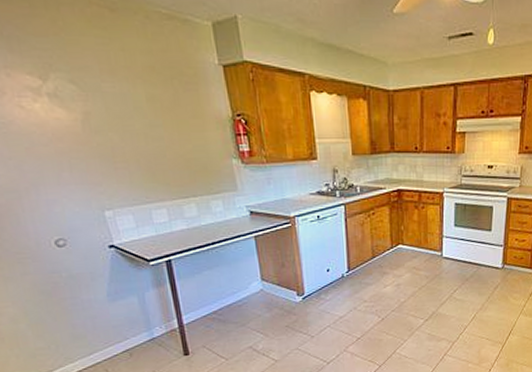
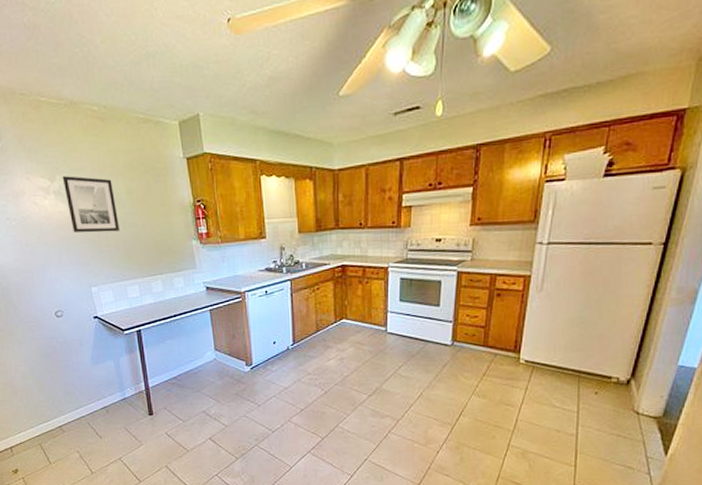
wall art: none [58,75,140,146] -> present [62,176,120,233]

